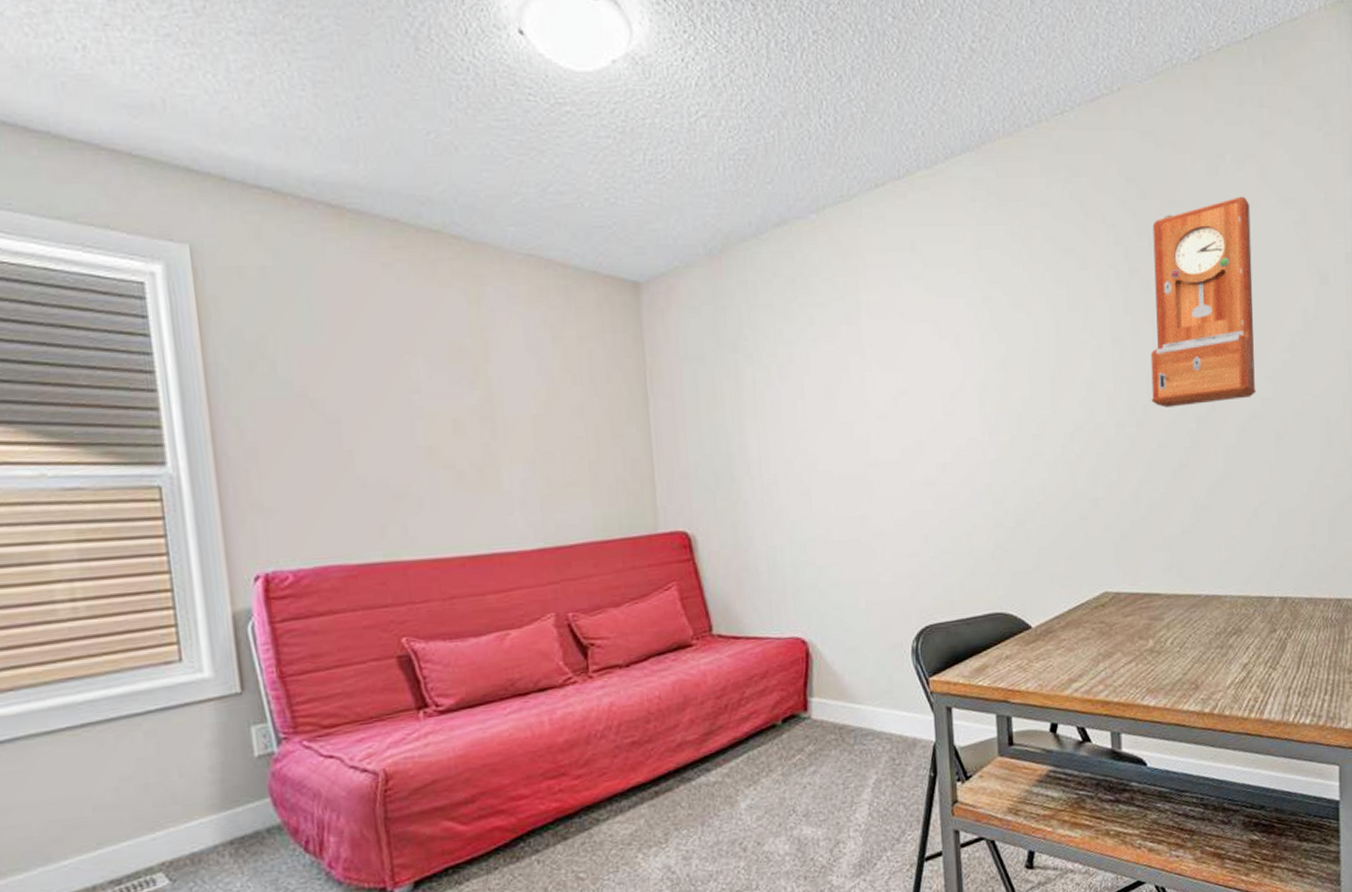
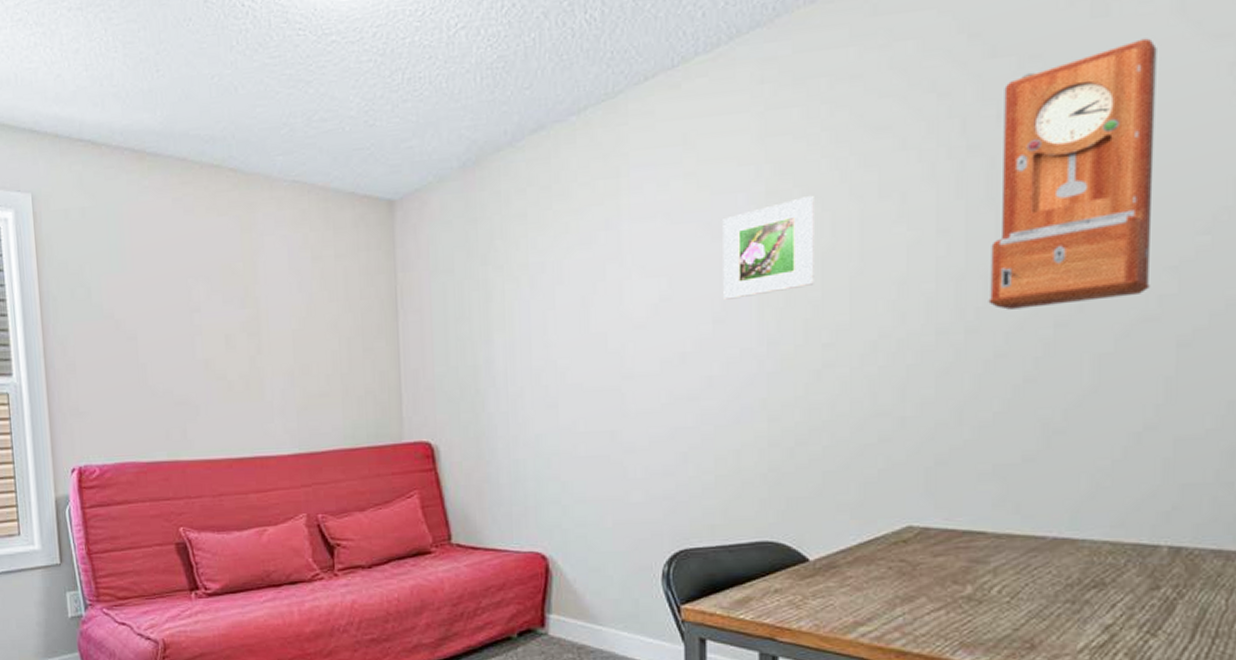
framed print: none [947,304,1023,393] -> present [722,196,814,300]

